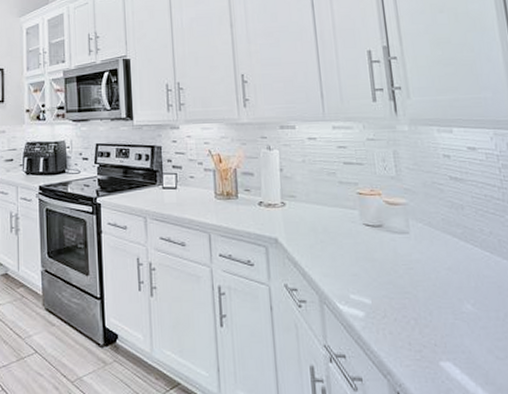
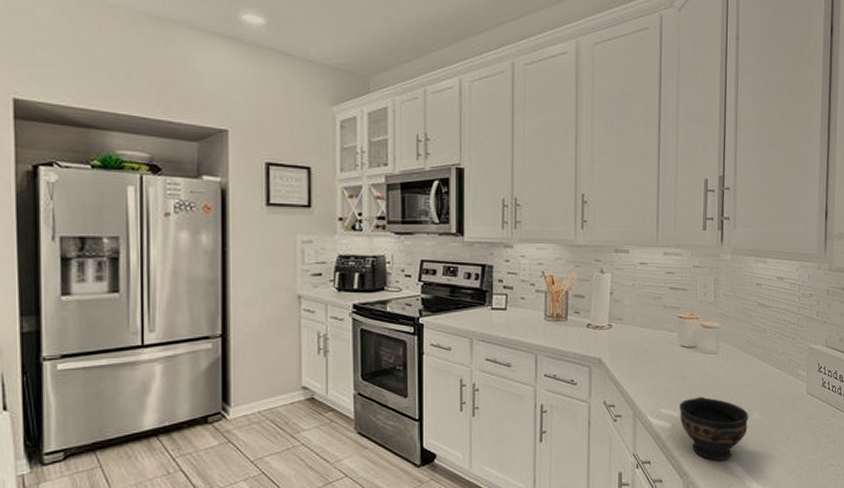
bowl: none [371,282,460,360] -> present [679,396,749,462]

